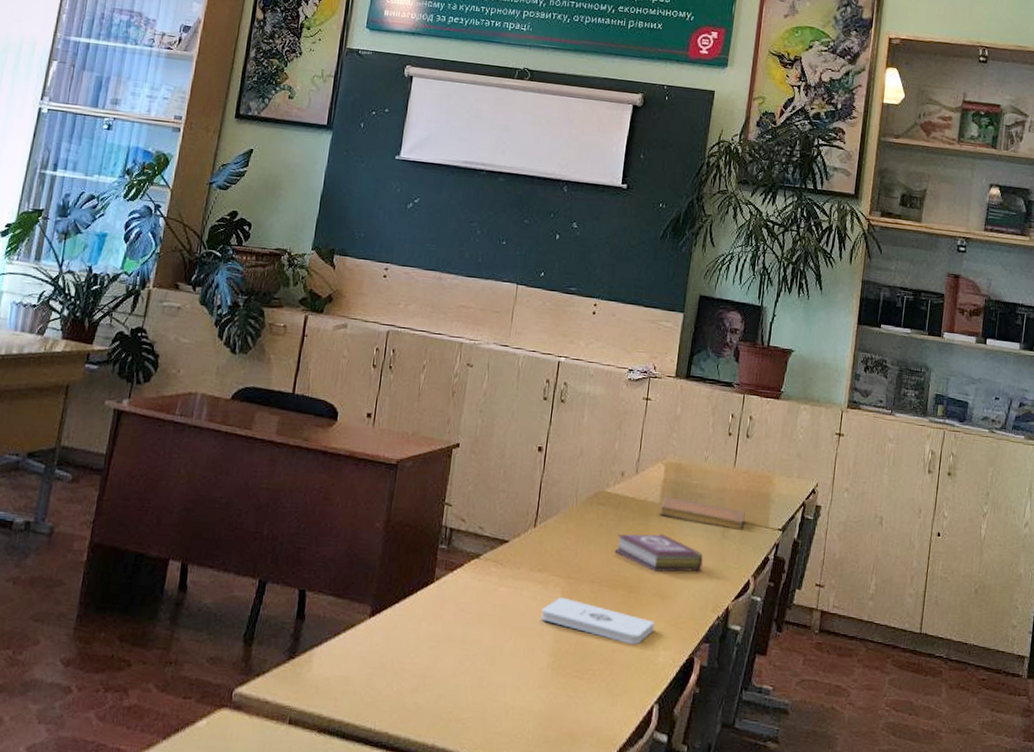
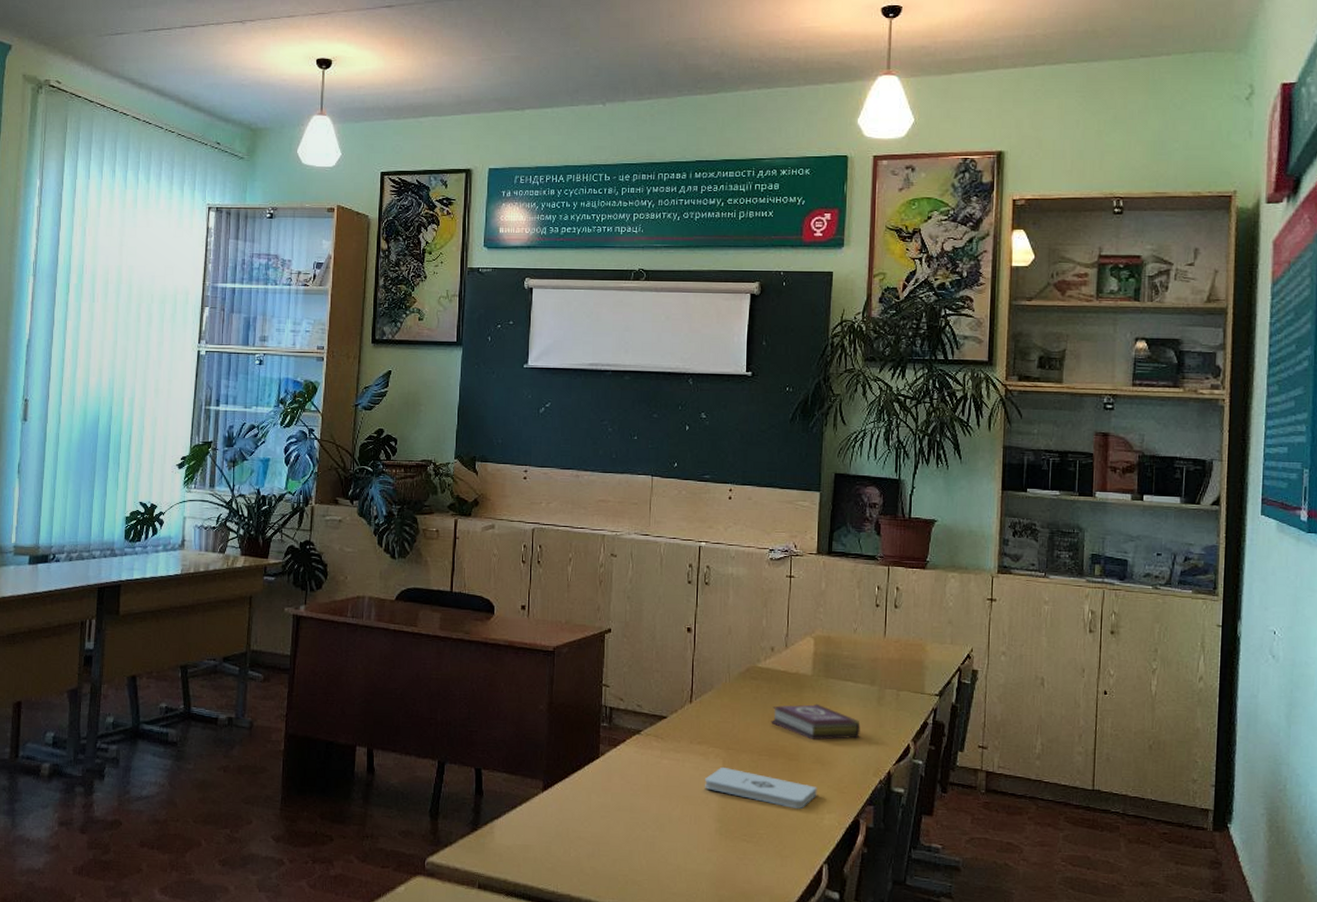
notebook: present [660,496,745,530] -> none [813,668,900,697]

